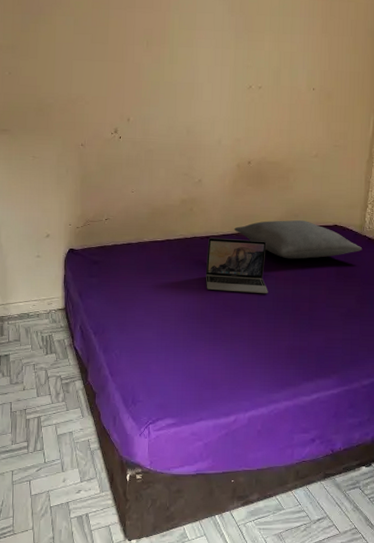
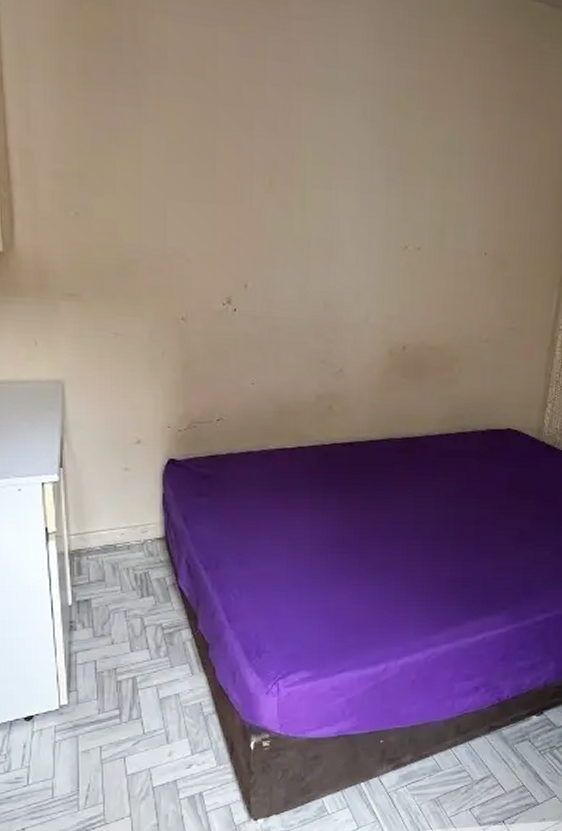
laptop: present [205,237,268,293] -> none [348,444,426,514]
pillow: present [233,220,363,259] -> none [384,422,540,471]

